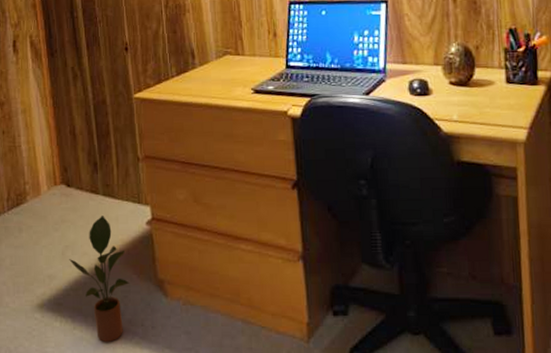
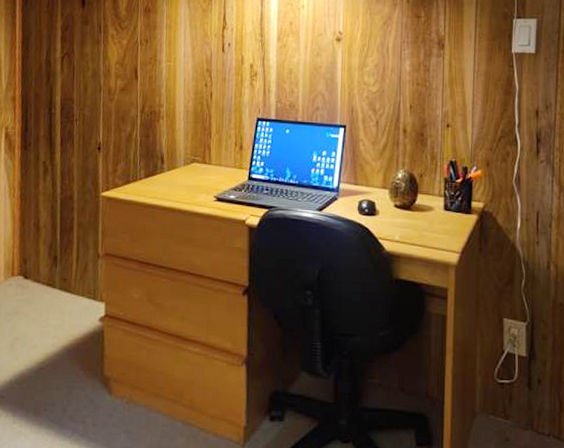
potted plant: present [69,216,129,342] -> none [17,309,75,438]

